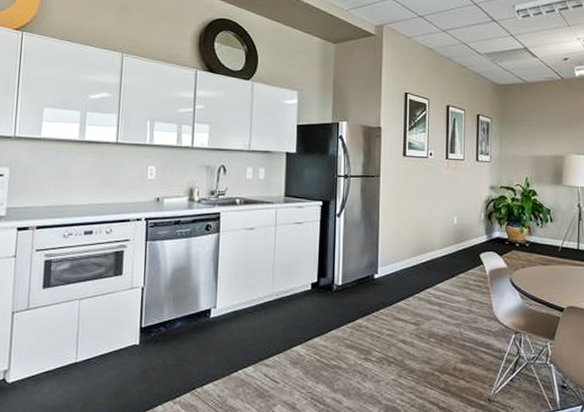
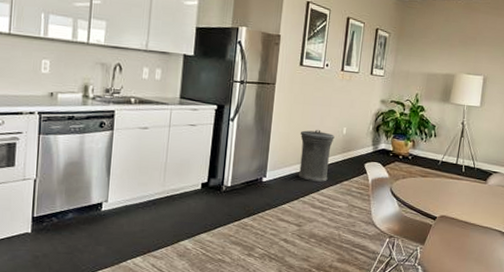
trash can: none [409,221,446,276] -> present [298,130,335,182]

